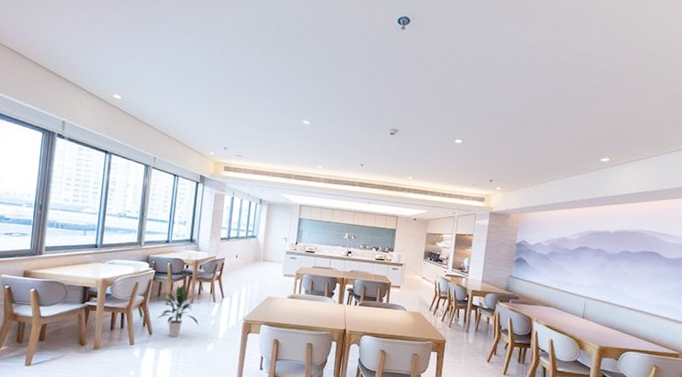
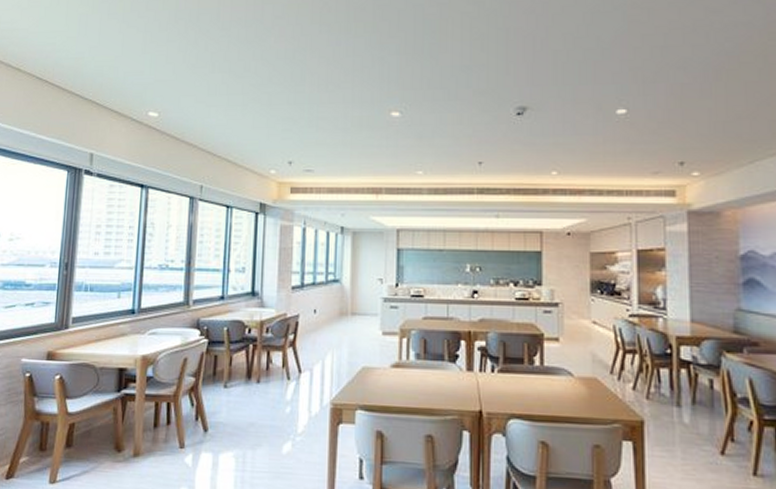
indoor plant: present [156,283,199,337] -> none [212,355,269,434]

